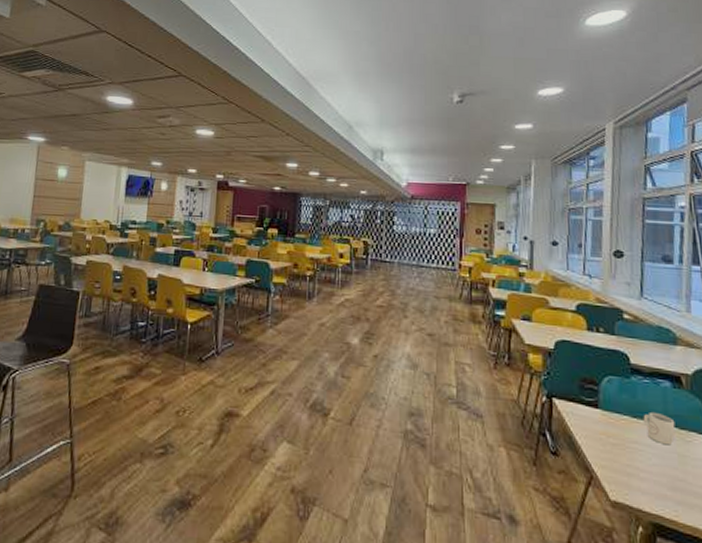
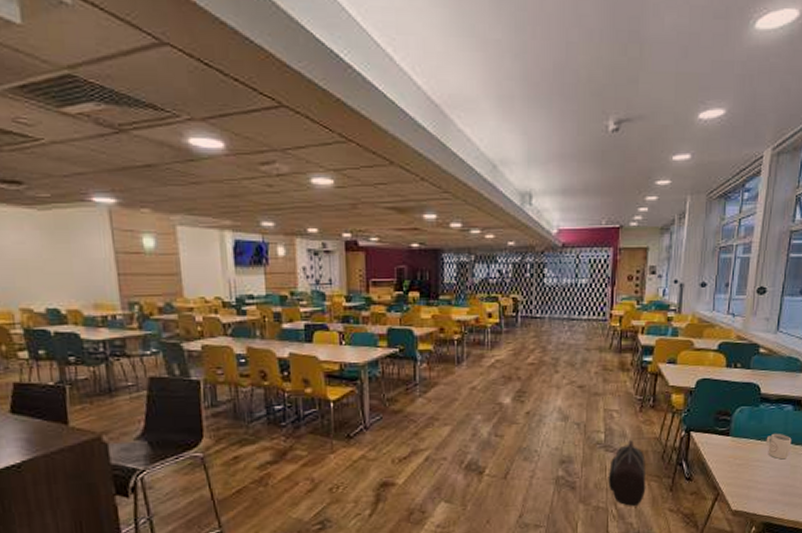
duffel bag: none [461,399,505,477] -> present [608,440,647,506]

